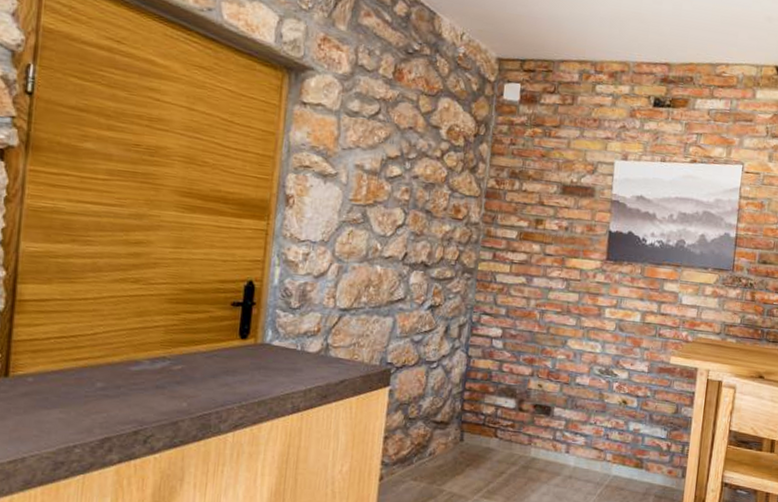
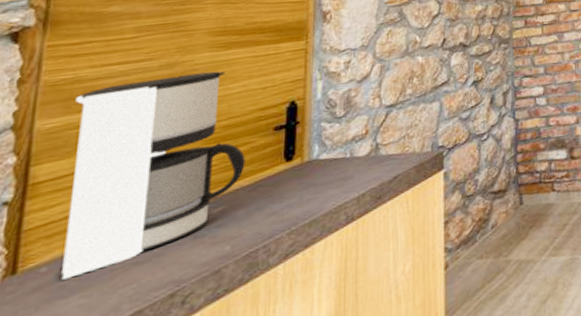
coffee maker: none [43,223,204,393] -> present [59,71,246,280]

